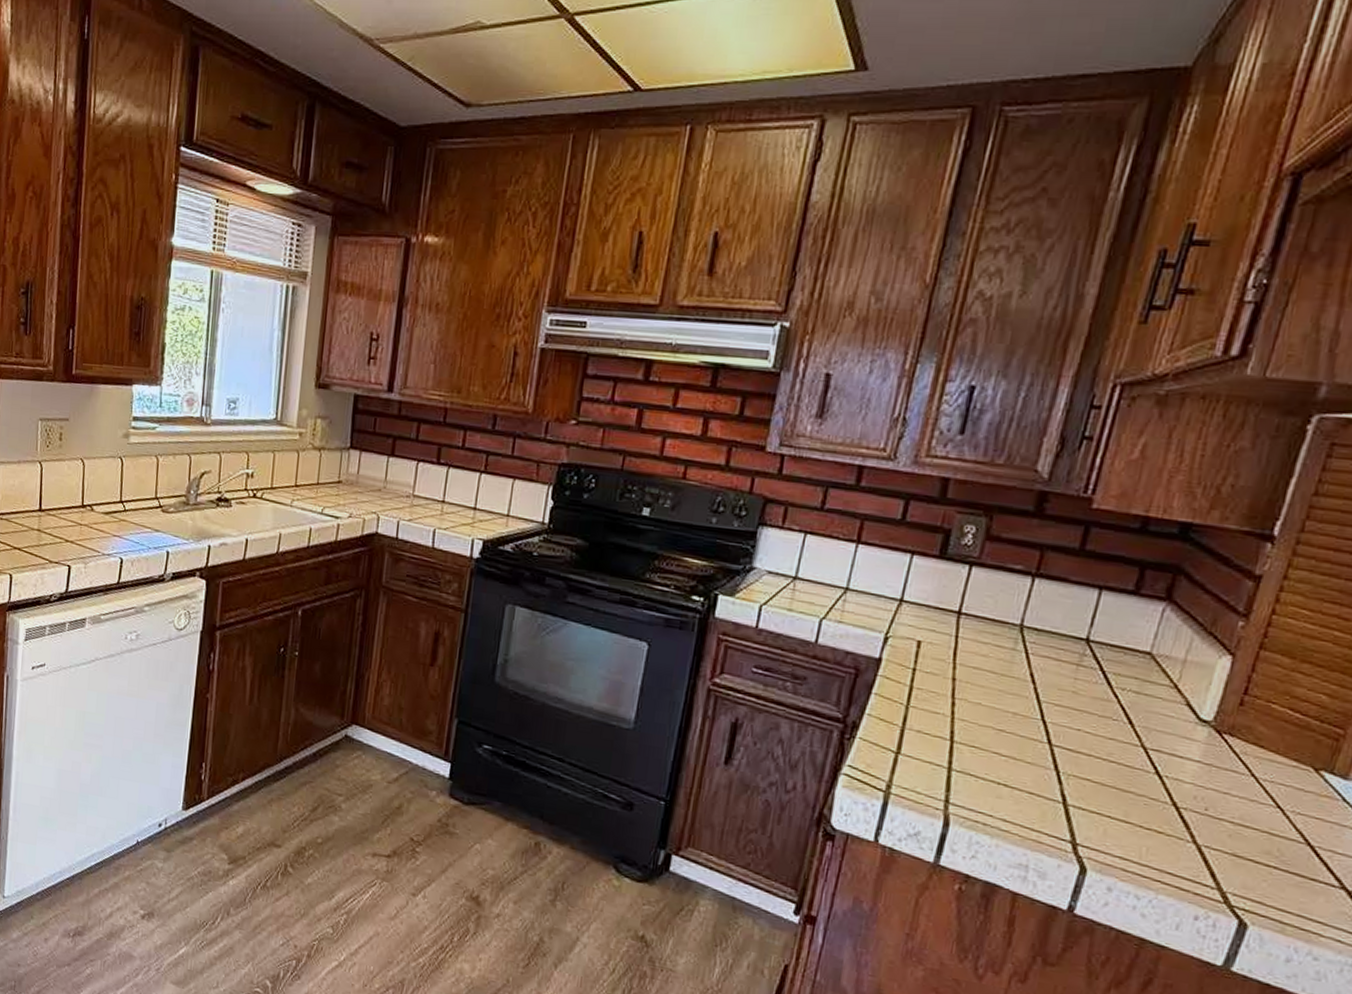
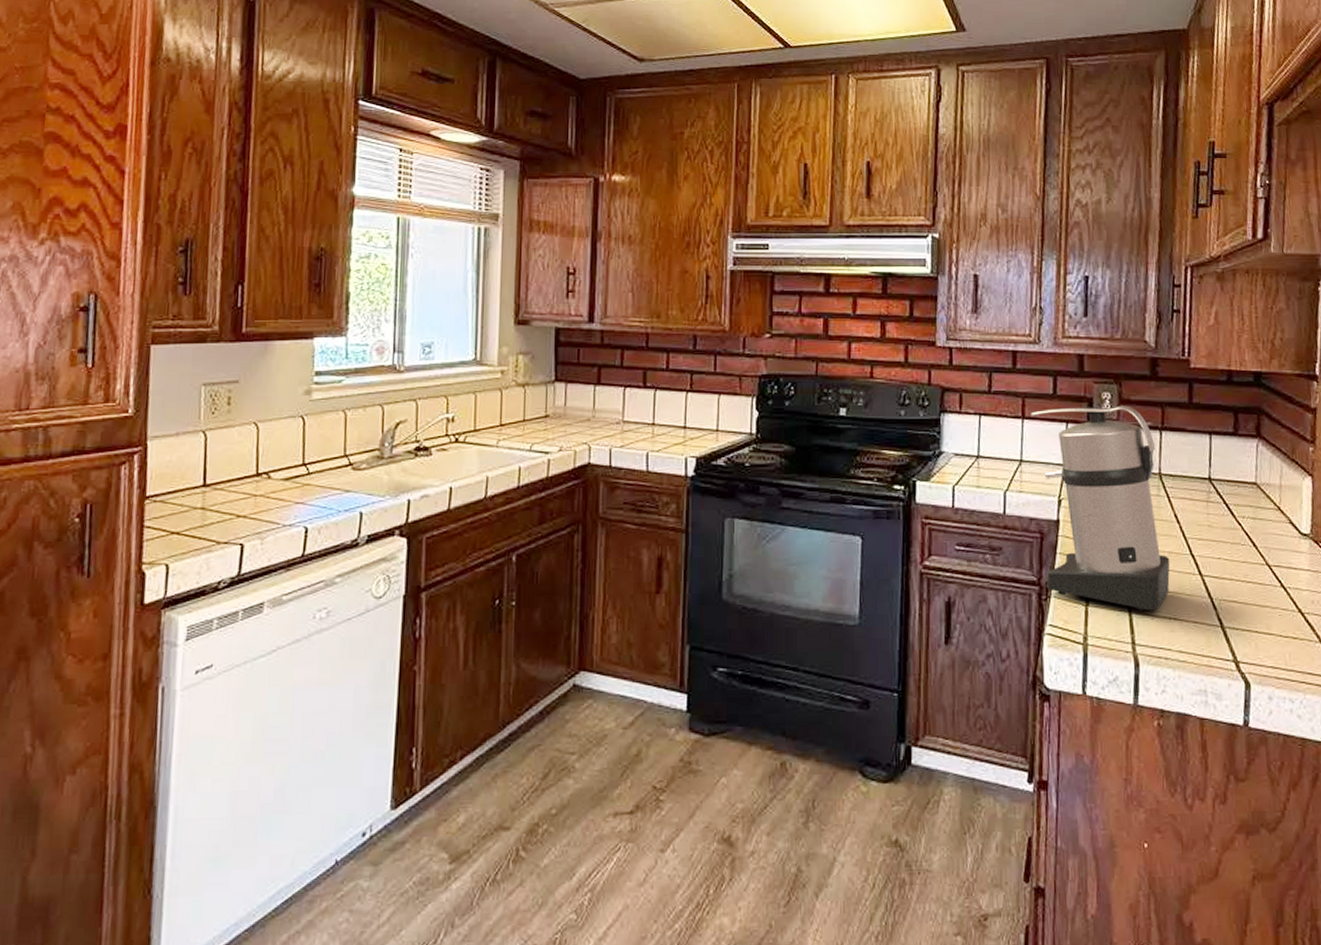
coffee maker: none [853,535,1023,773] -> present [1031,405,1170,611]

